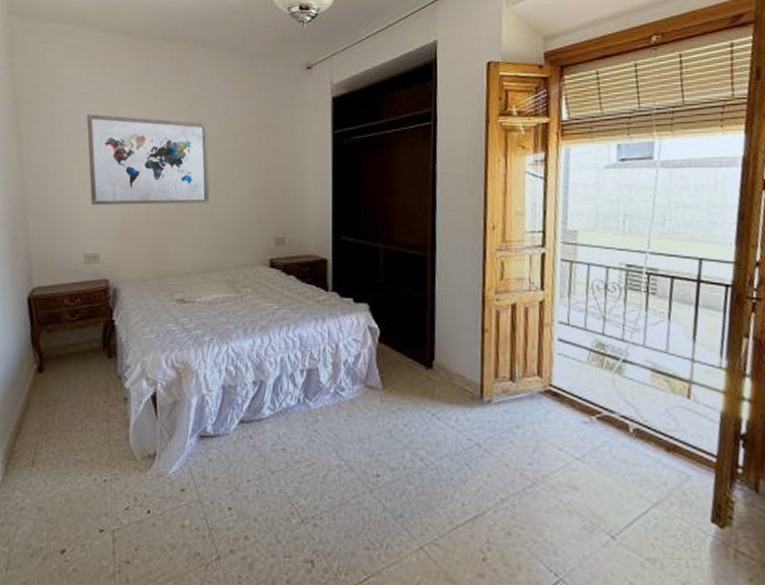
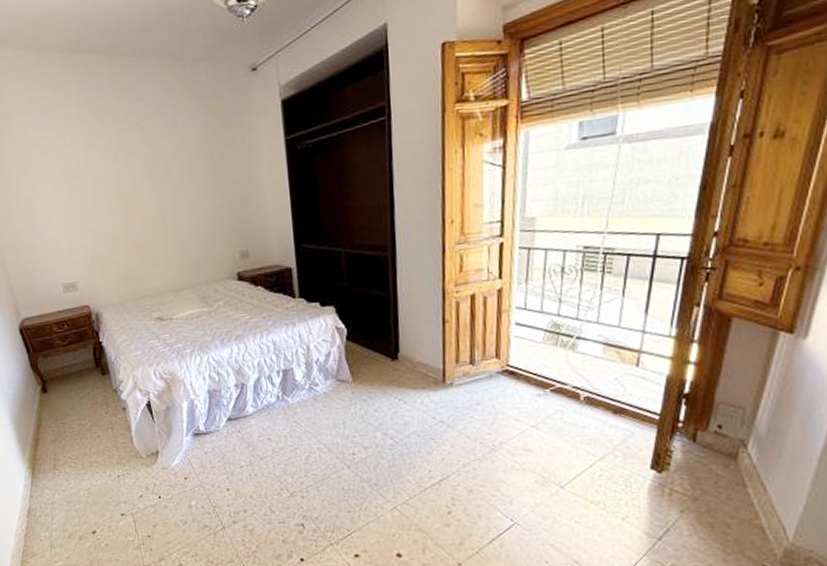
wall art: present [86,114,210,206] -> none [37,141,172,237]

